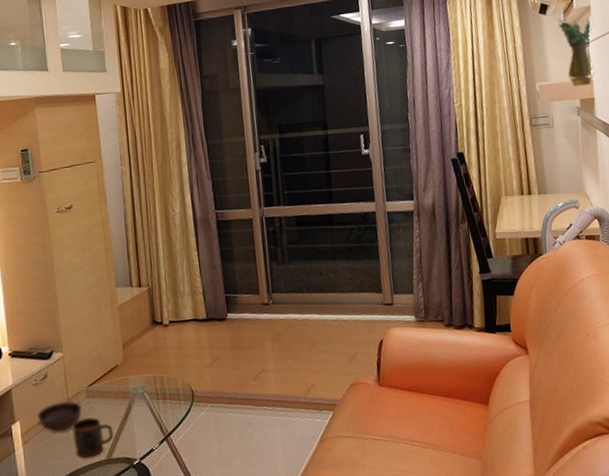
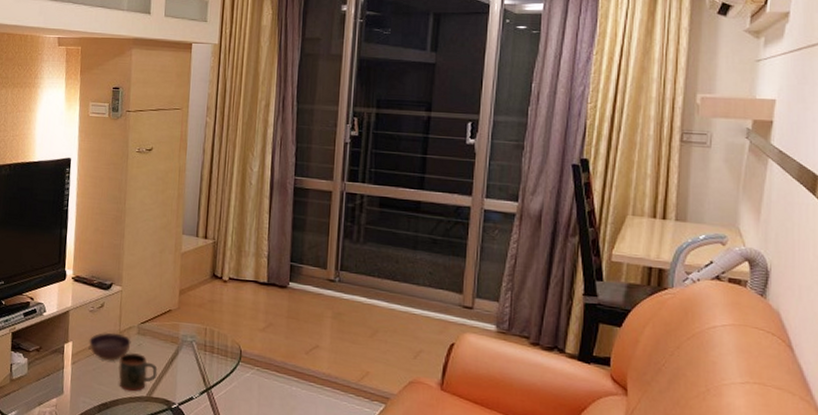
vase: present [557,18,595,87] -> none [741,22,789,106]

